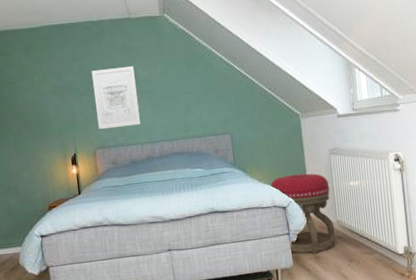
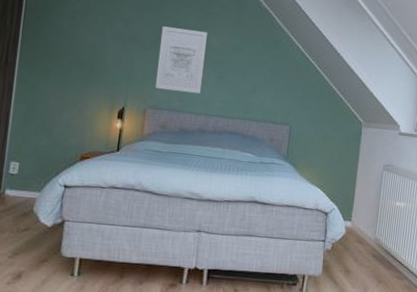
stool: present [270,173,335,254] -> none [317,181,376,268]

